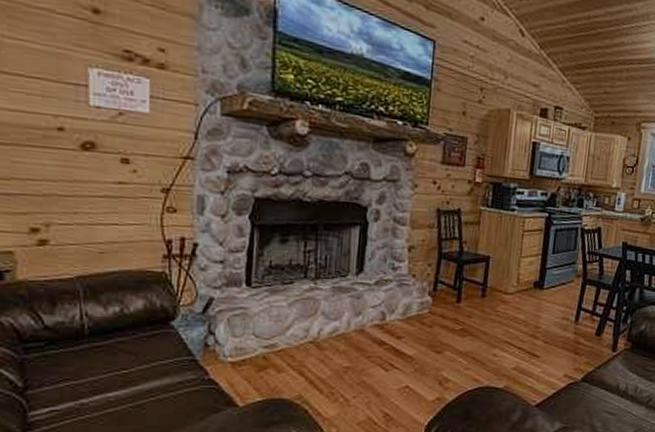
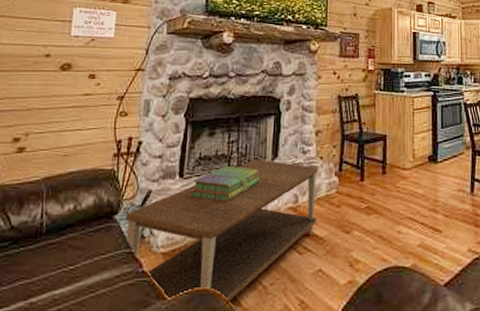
coffee table: none [185,272,410,413] -> present [126,159,318,303]
stack of books: none [260,277,341,315] -> present [190,166,259,202]

